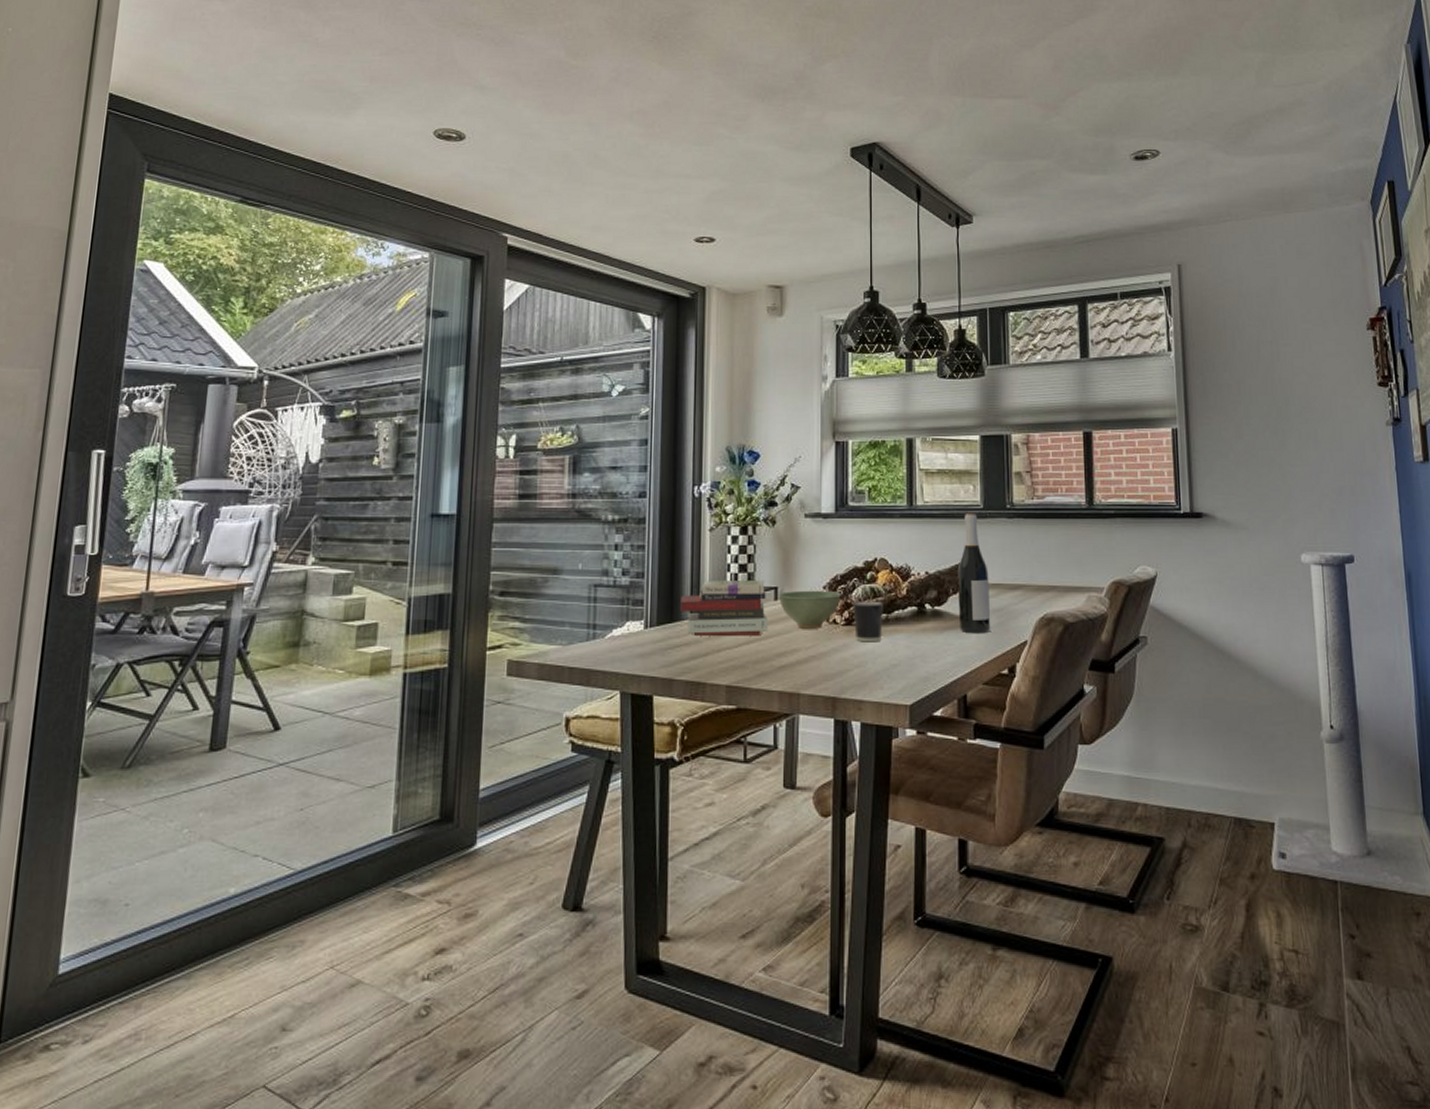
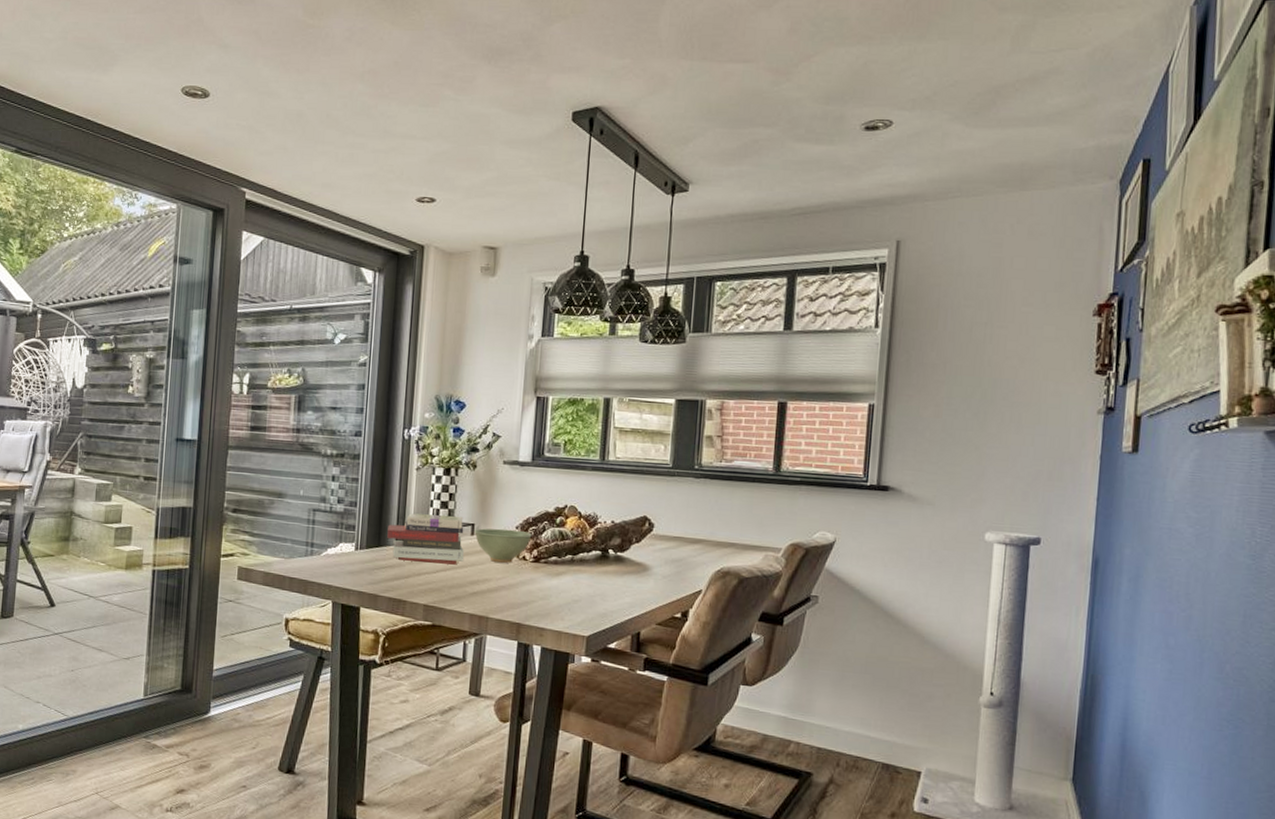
mug: present [853,601,883,642] -> none [541,542,570,579]
wine bottle: present [957,512,991,634] -> none [639,470,672,580]

